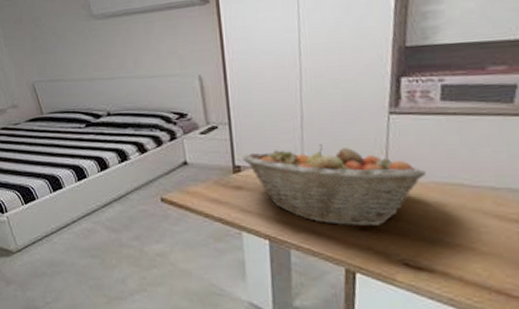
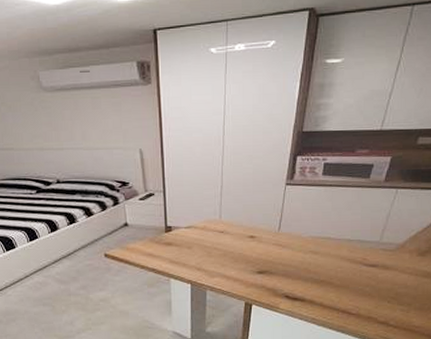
fruit basket: present [242,144,426,226] -> none [173,208,307,271]

